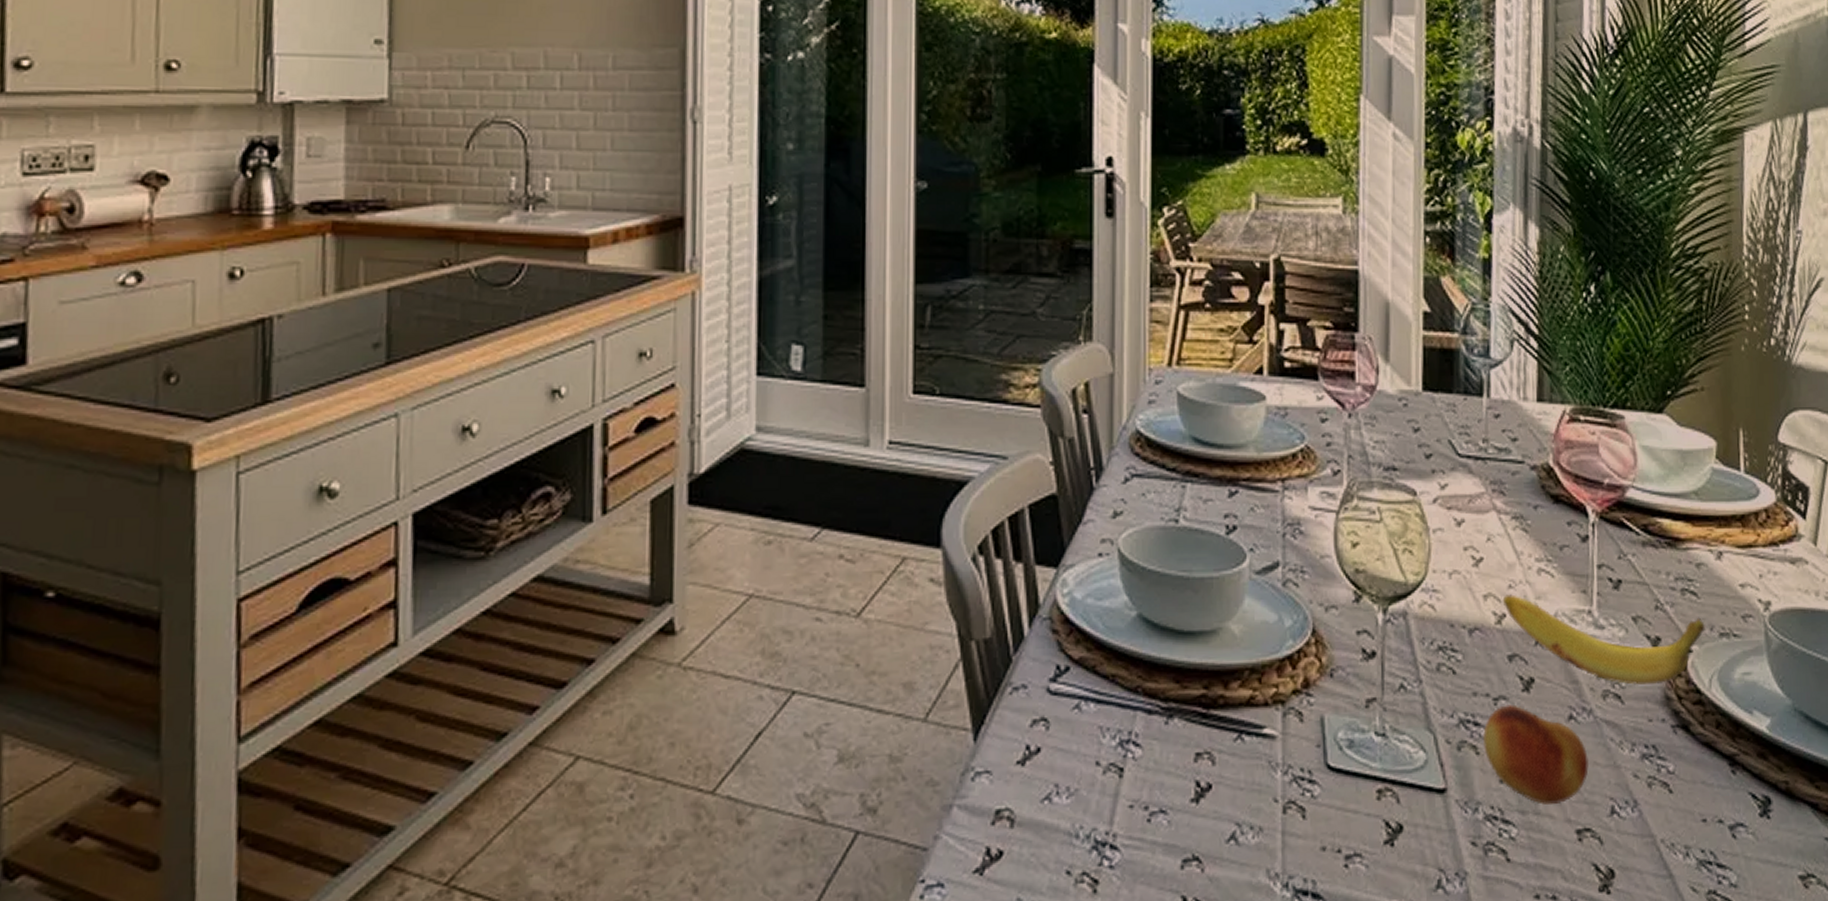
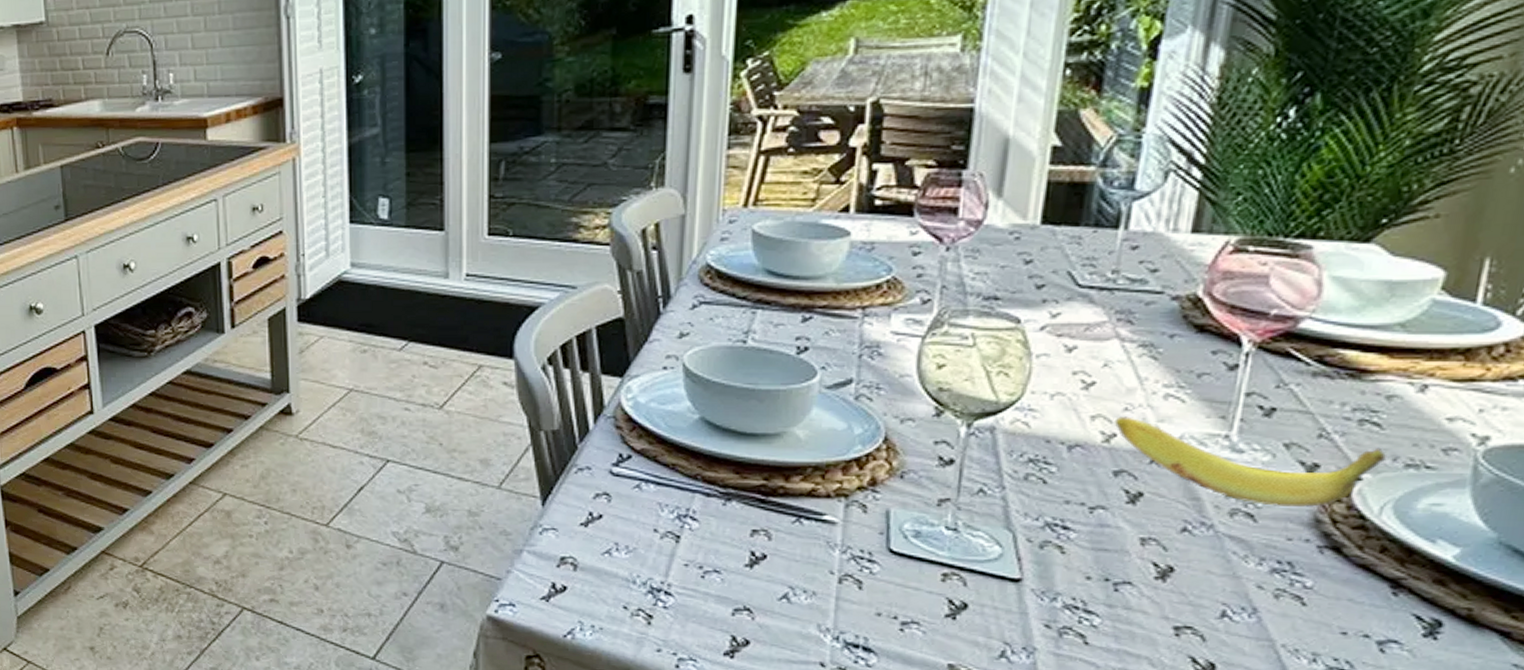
fruit: present [1482,704,1589,806] -> none [1070,514,1201,603]

